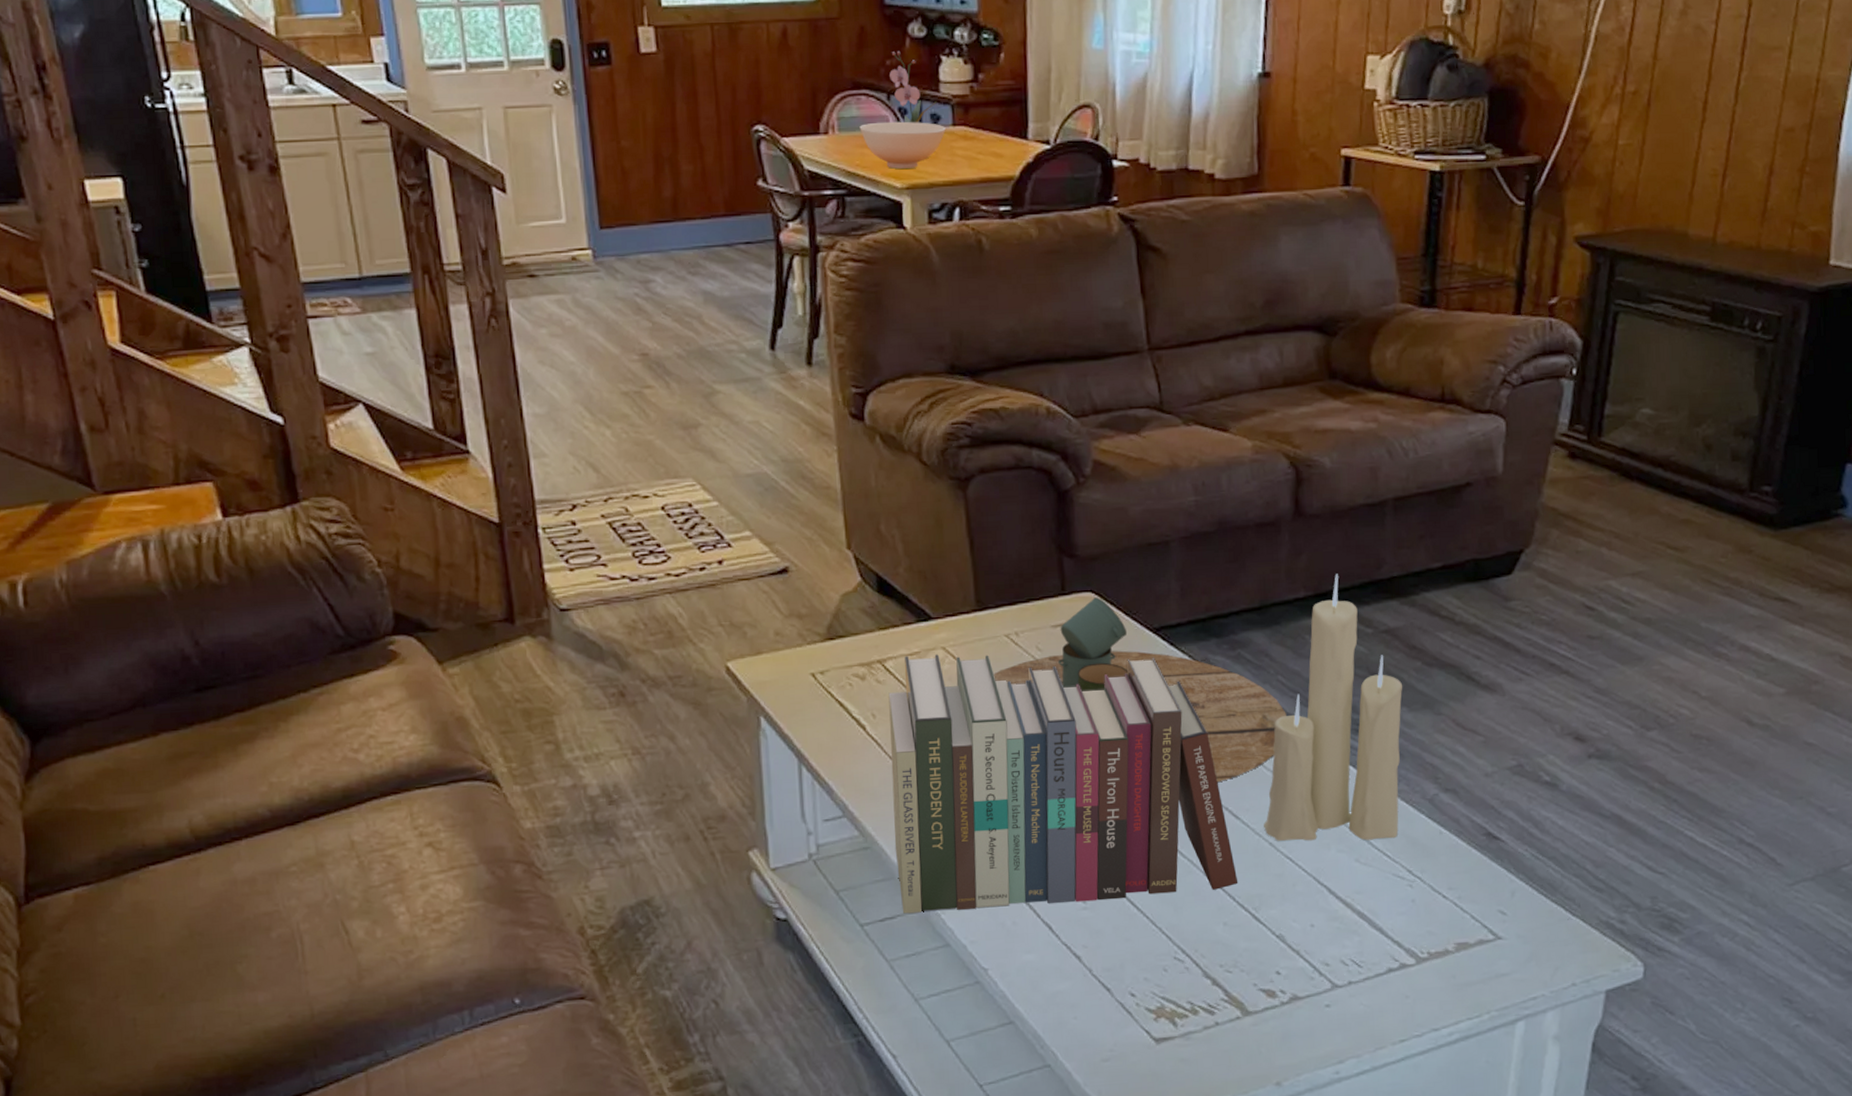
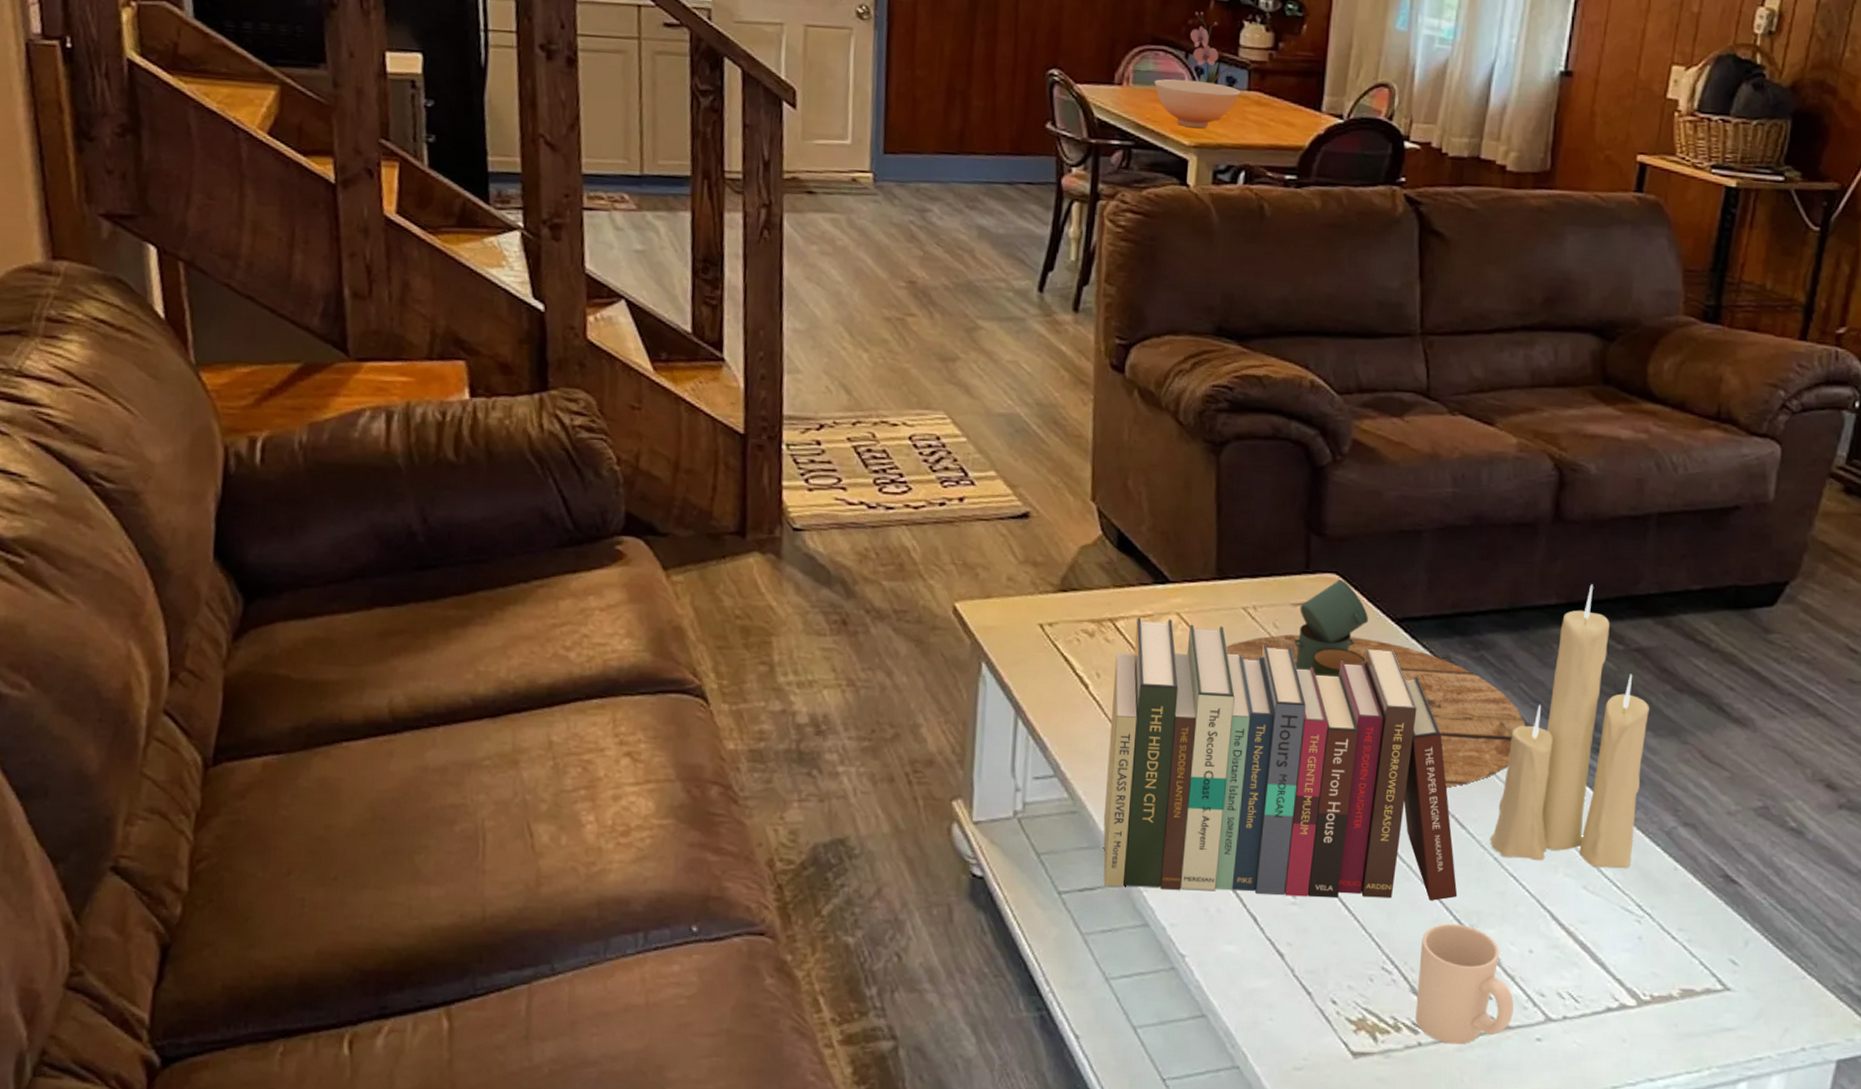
mug: none [1209,908,1301,1020] -> present [1415,923,1514,1045]

